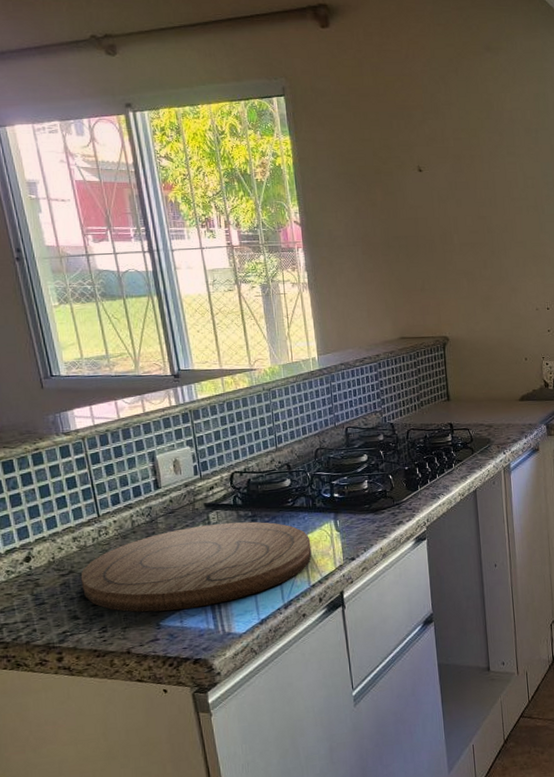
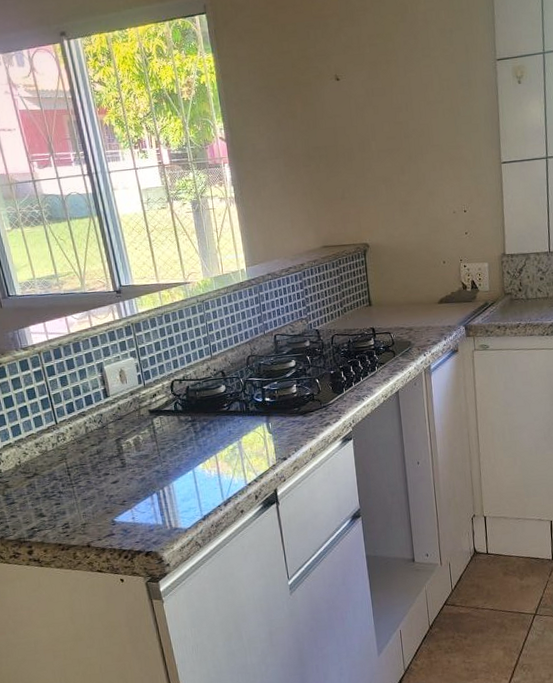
cutting board: present [80,521,312,612] -> none [44,425,247,510]

